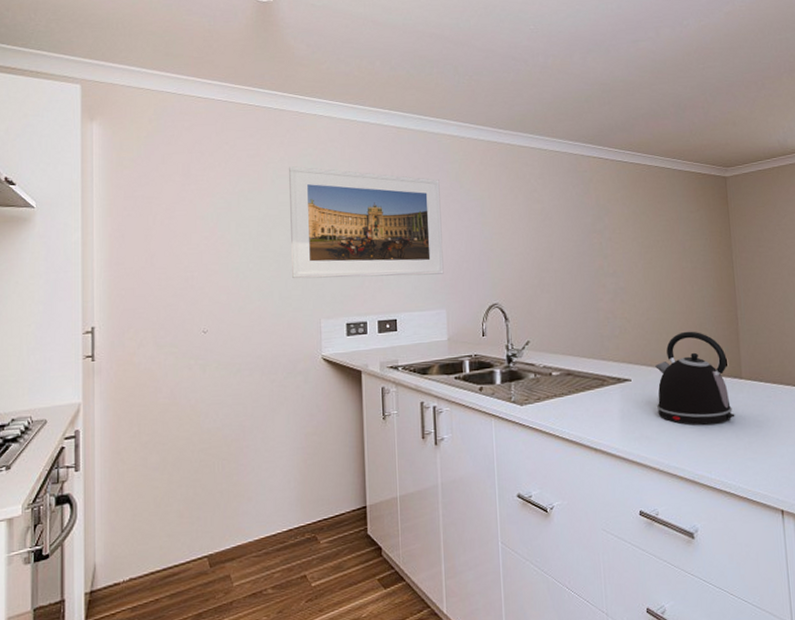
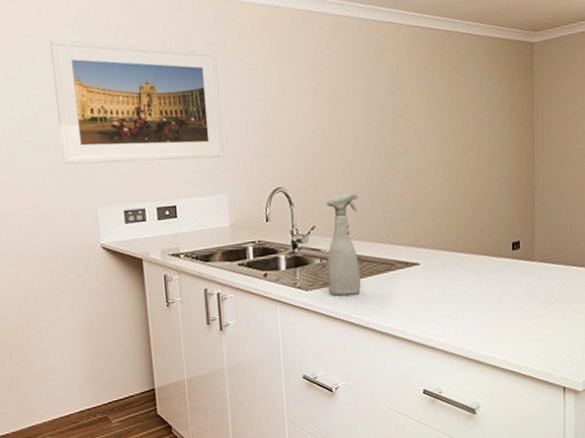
spray bottle: none [540,310,575,411] -> present [326,193,361,296]
kettle: present [655,331,735,425] -> none [445,213,524,307]

